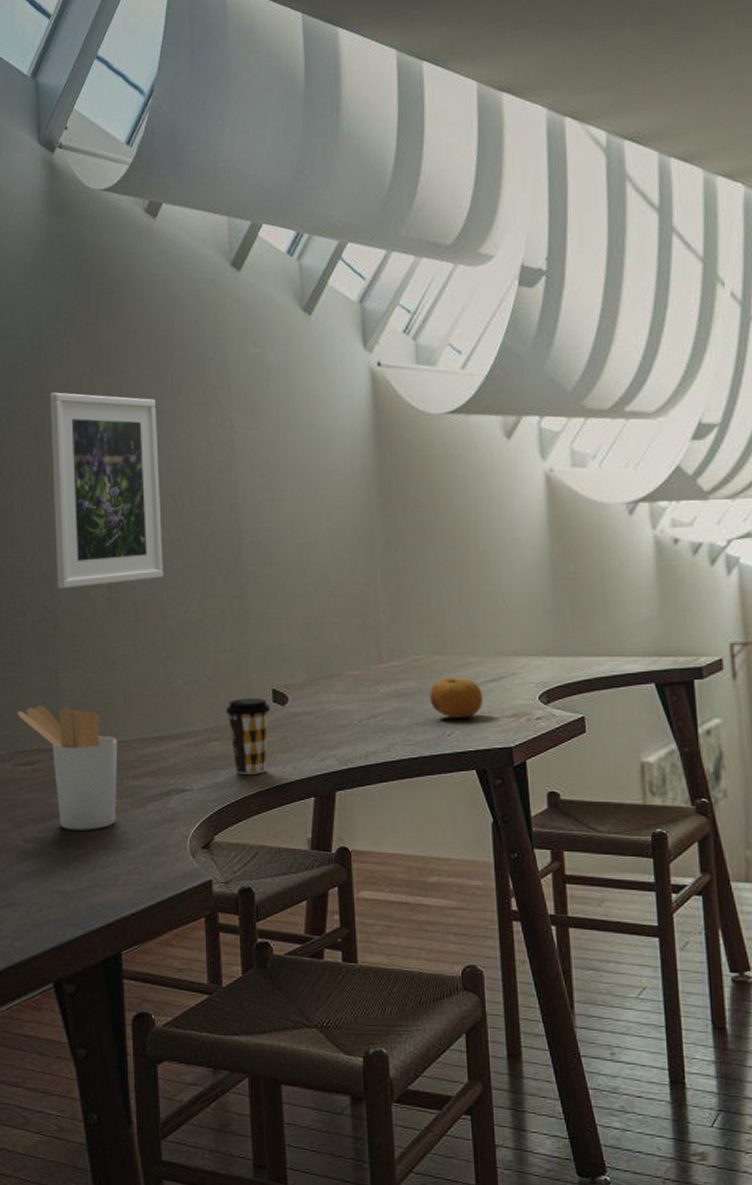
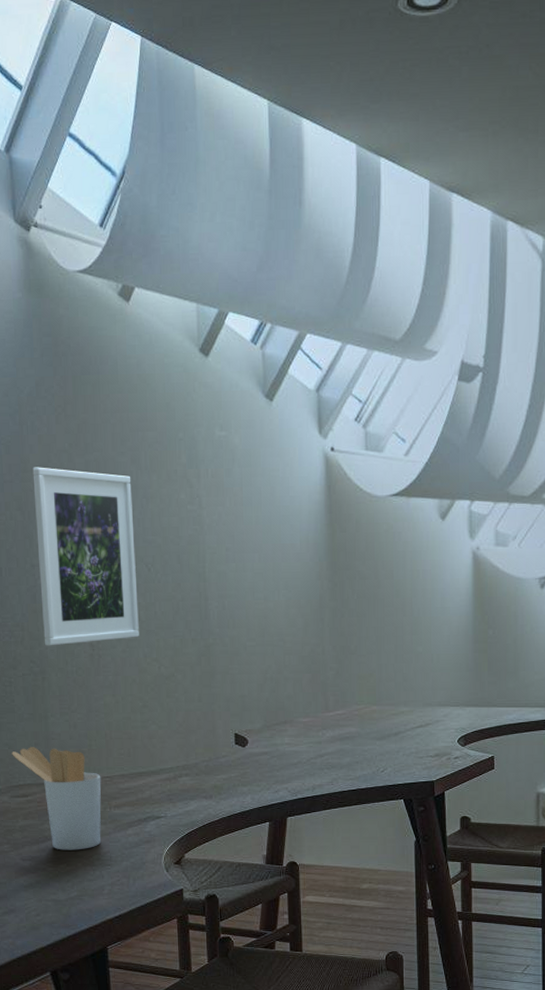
coffee cup: present [225,698,271,774] -> none [194,741,233,804]
fruit: present [429,677,484,718] -> none [367,723,412,758]

